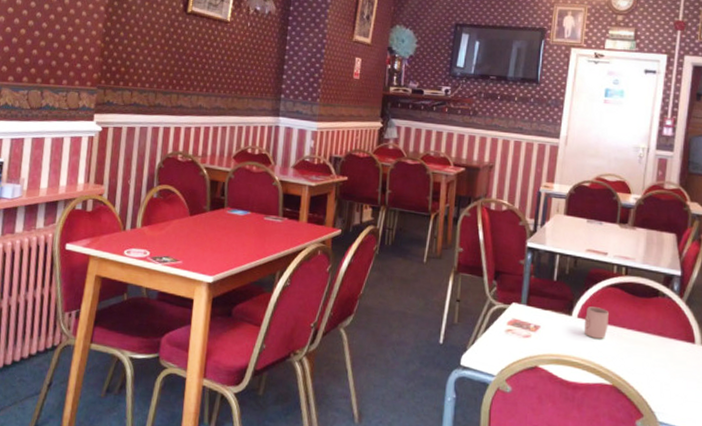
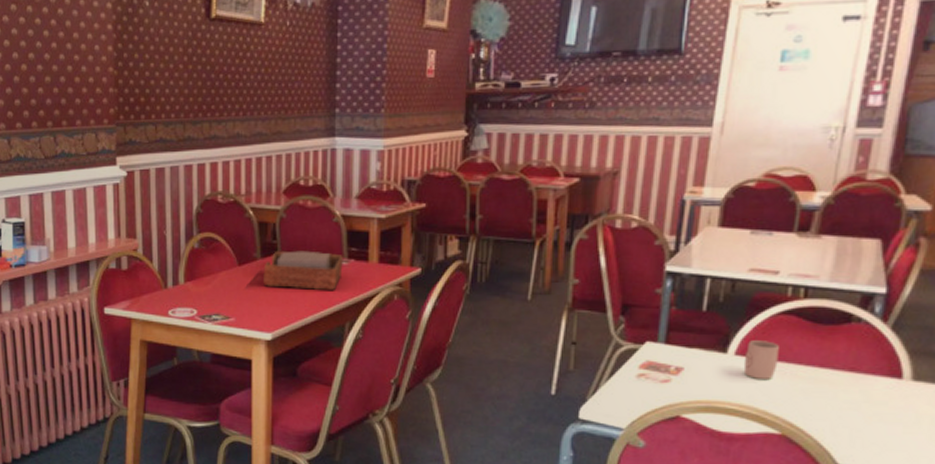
napkin holder: none [210,205,279,244] -> present [263,250,343,291]

